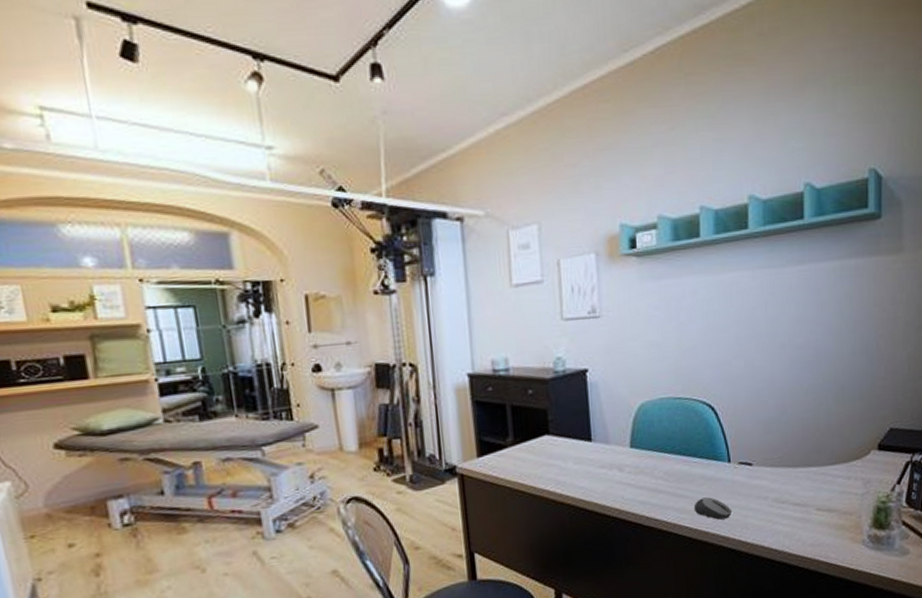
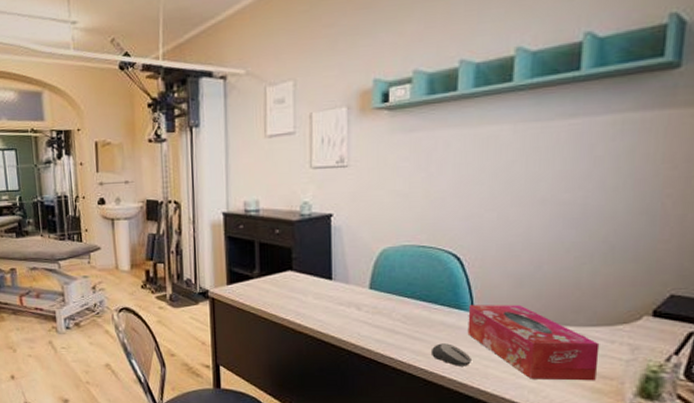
tissue box: none [725,450,839,524] -> present [467,305,600,381]

